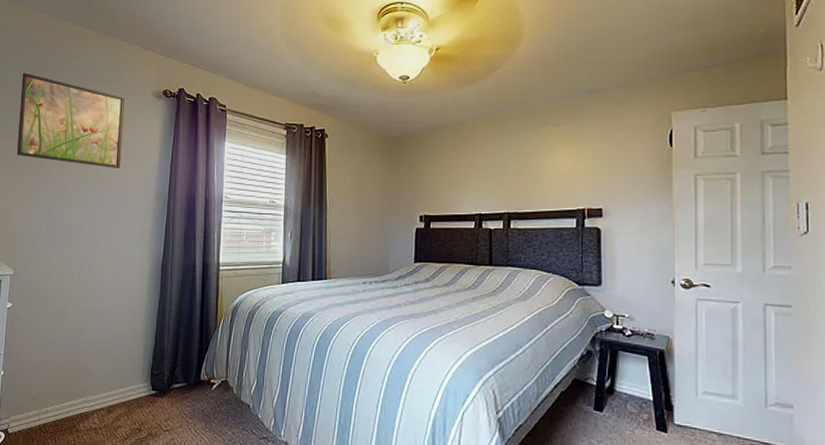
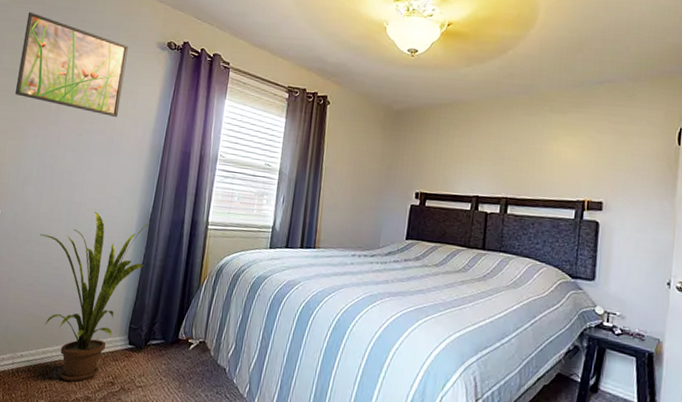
house plant: none [54,263,163,432] -> present [40,211,151,382]

